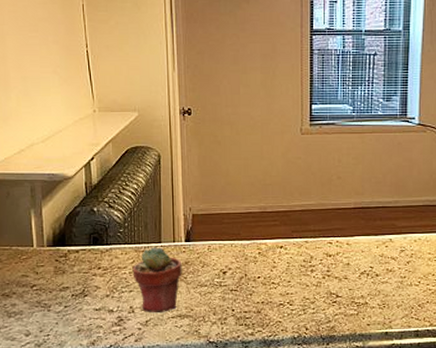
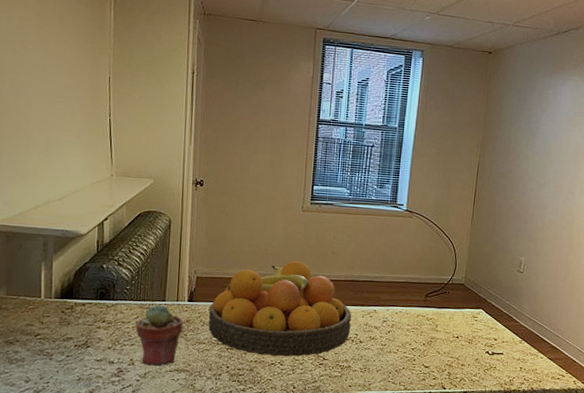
fruit bowl: none [208,189,364,296] -> present [208,260,351,357]

